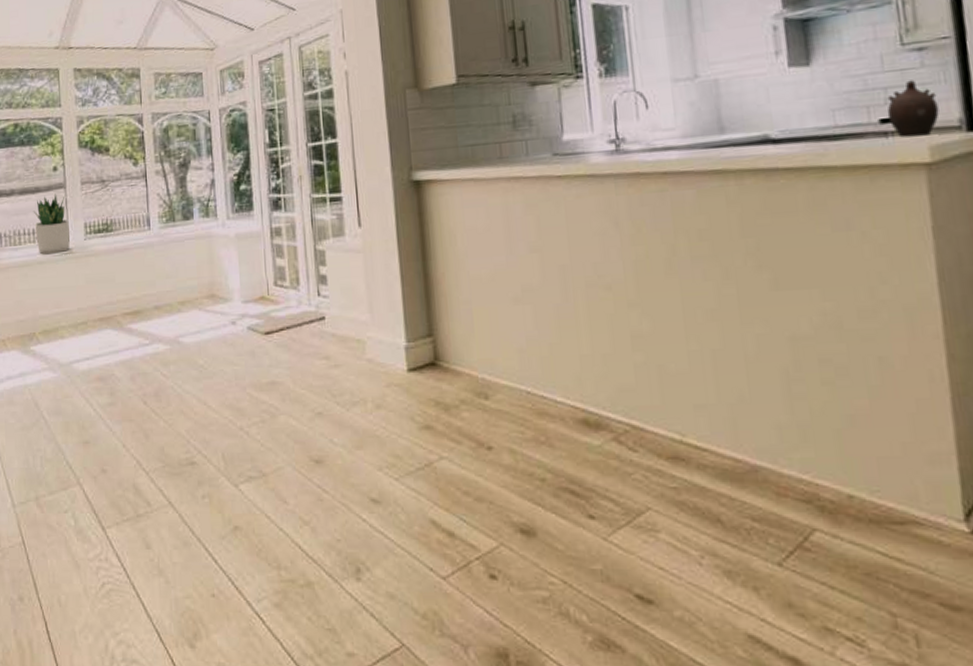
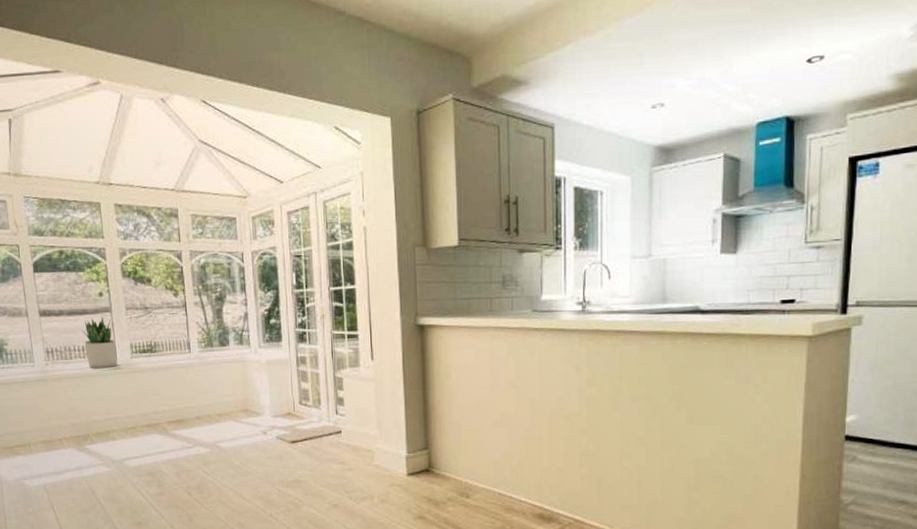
ceramic jug: present [887,80,939,138] -> none [787,271,824,315]

